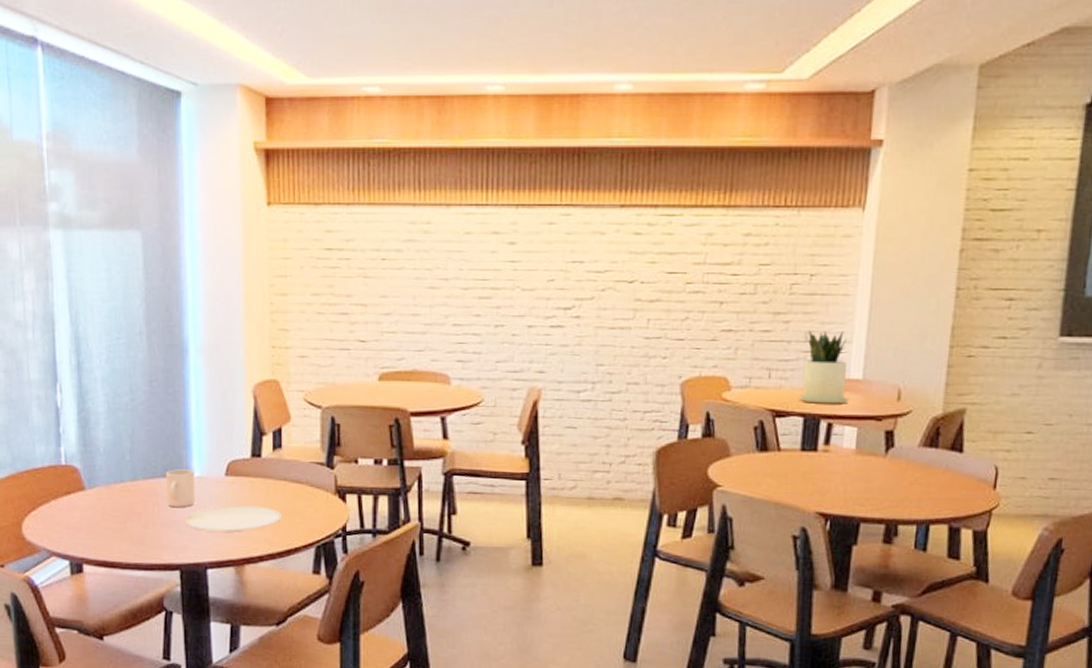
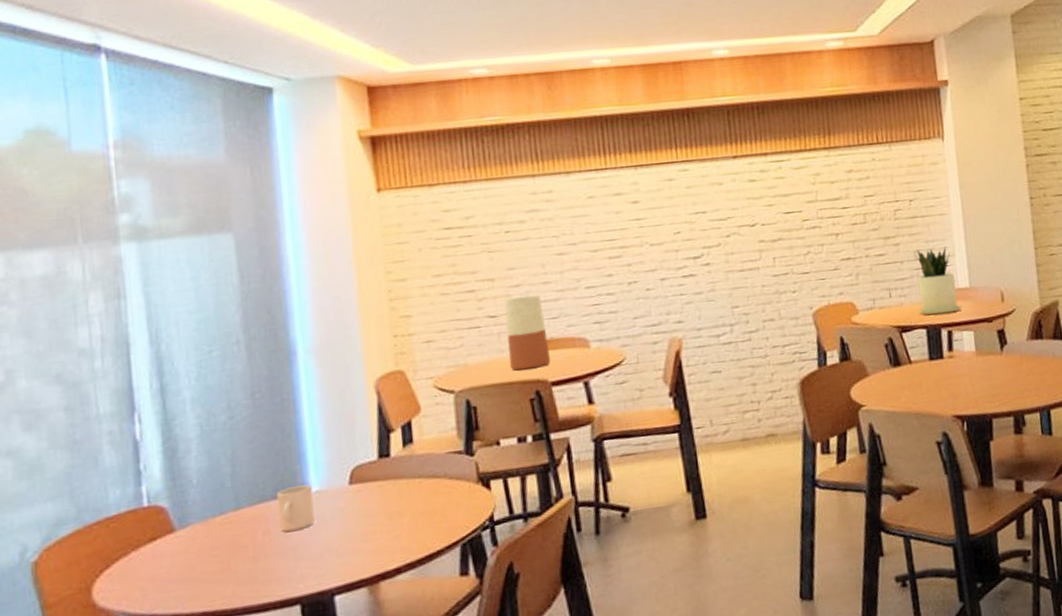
plate: present [185,505,282,532] -> none [304,511,420,553]
vase: none [374,326,412,397] -> present [504,295,551,371]

